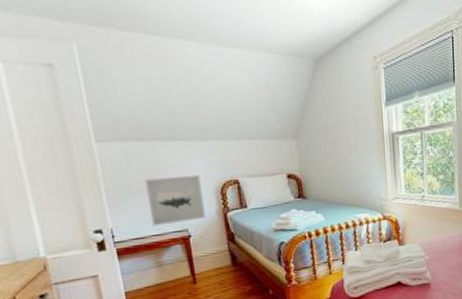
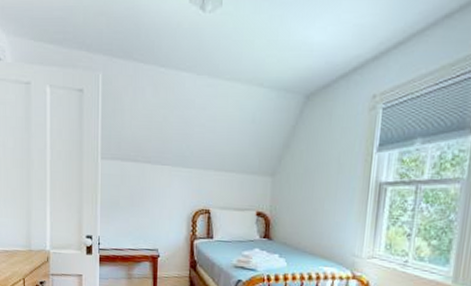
wall art: present [144,174,206,226] -> none [130,196,177,242]

